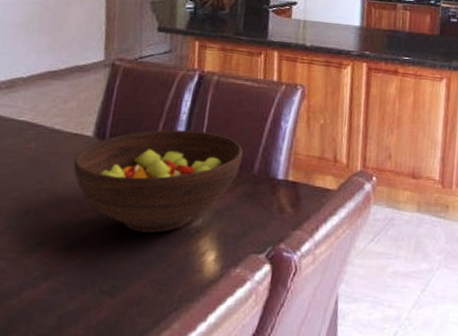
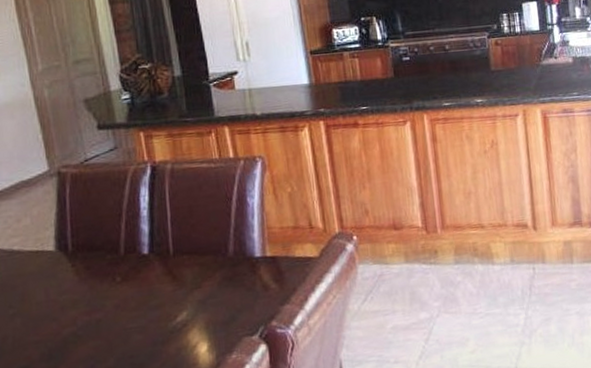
fruit bowl: present [73,129,243,233] -> none [40,222,215,338]

